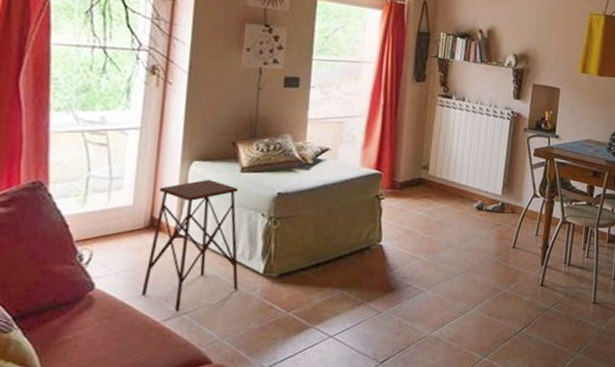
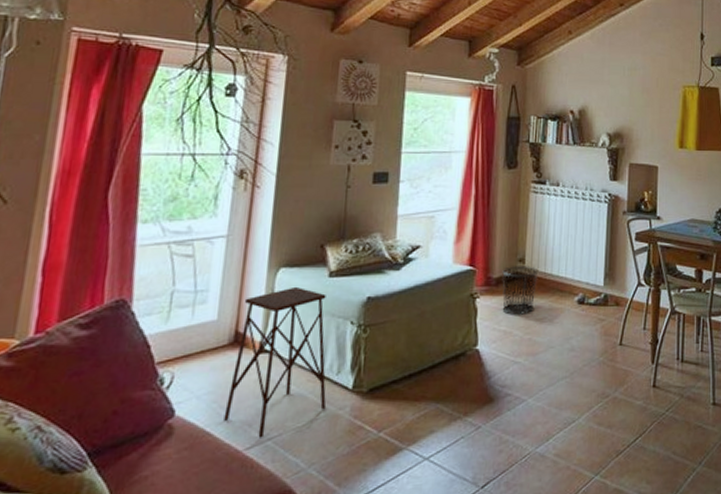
waste bin: none [405,172,442,218] -> present [502,266,539,316]

